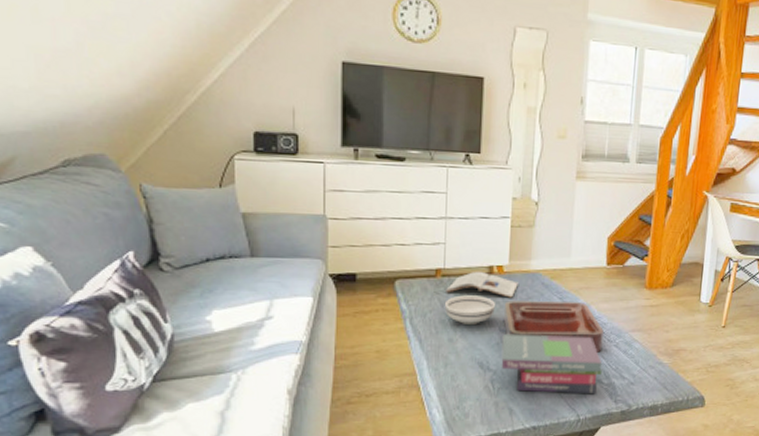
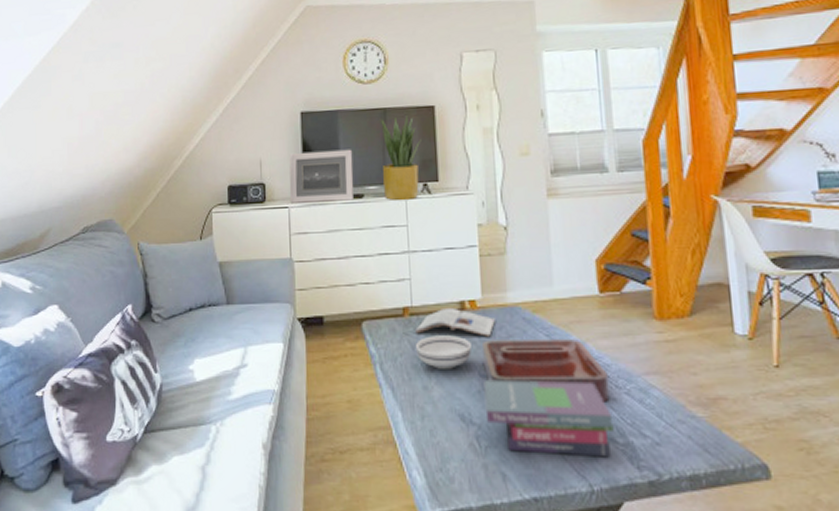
picture frame: none [325,105,397,163] -> present [289,149,354,203]
planter: none [425,83,468,169] -> present [381,115,421,202]

